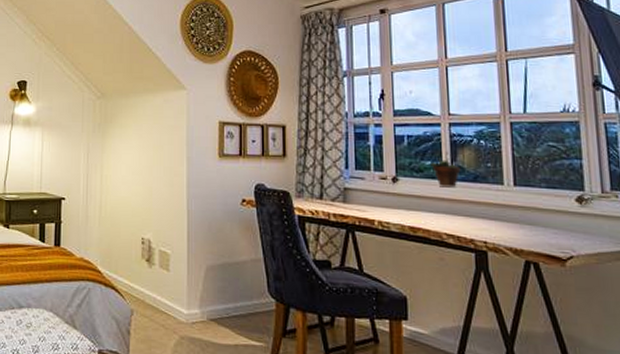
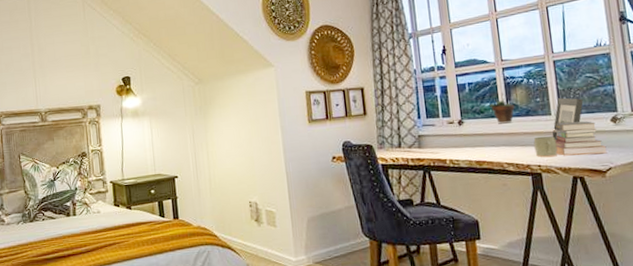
mug: none [480,209,509,234] -> present [533,136,558,158]
picture frame: none [503,166,544,214] -> present [552,98,583,140]
books: none [504,194,569,239] -> present [552,121,607,156]

